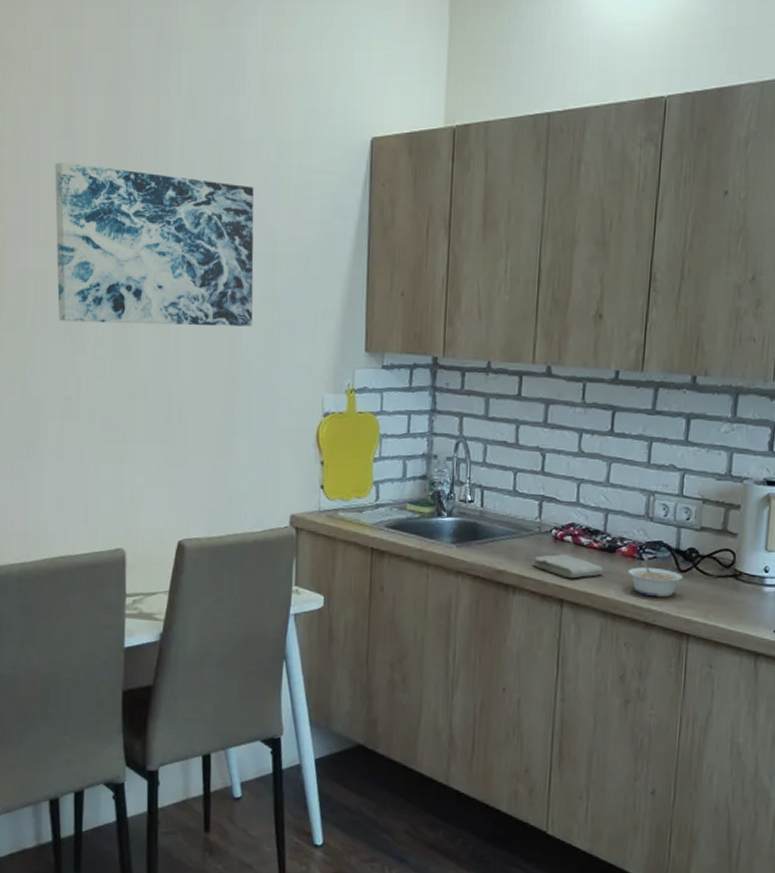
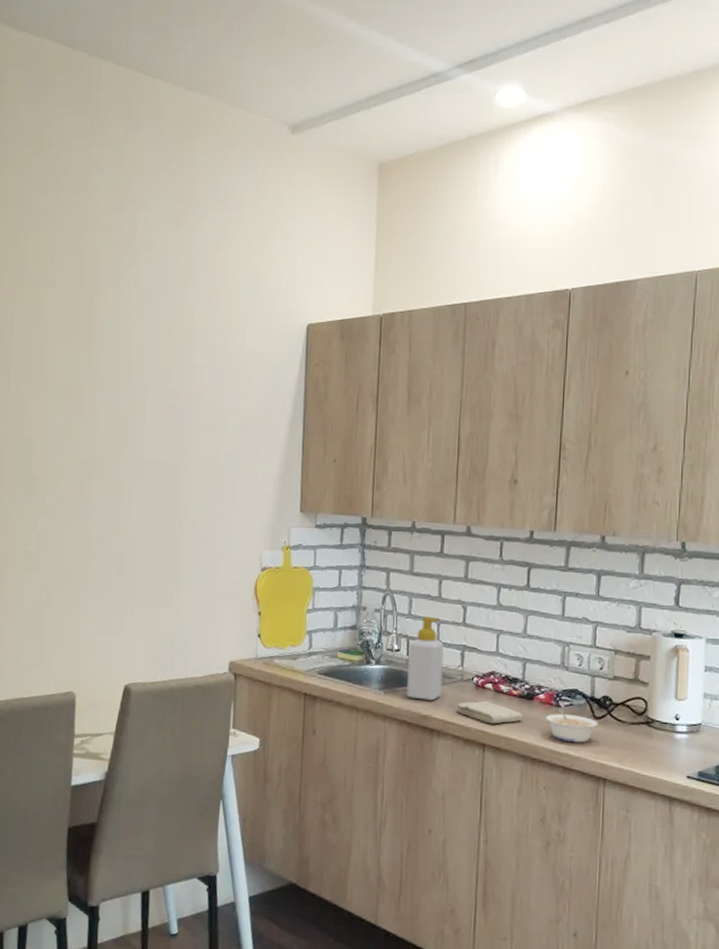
wall art: present [54,162,254,326] -> none [23,345,202,489]
soap bottle: none [480,465,521,555] -> present [406,617,444,701]

